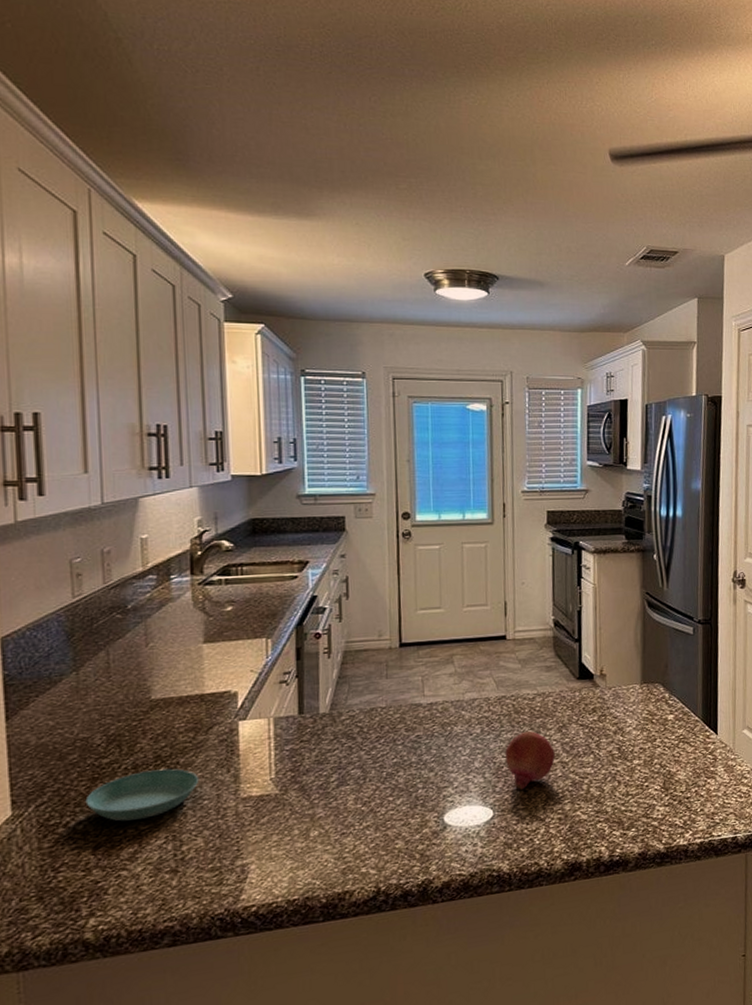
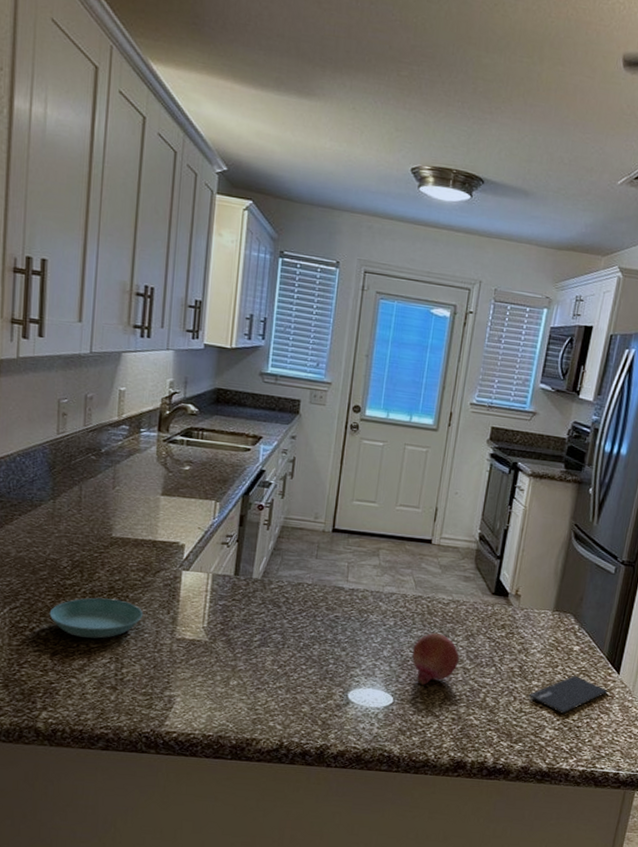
smartphone: none [632,745,710,788] -> present [528,675,608,714]

